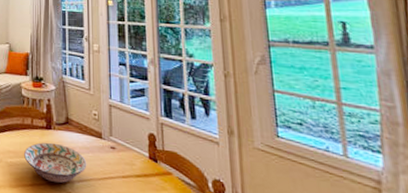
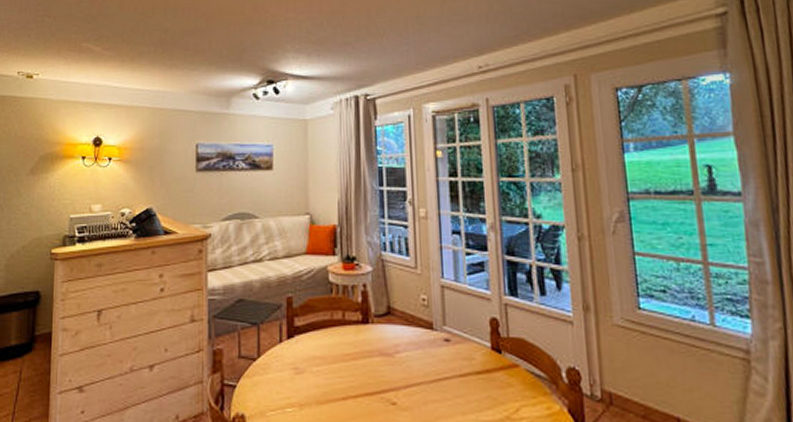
decorative bowl: present [24,142,87,183] -> none [334,340,416,393]

